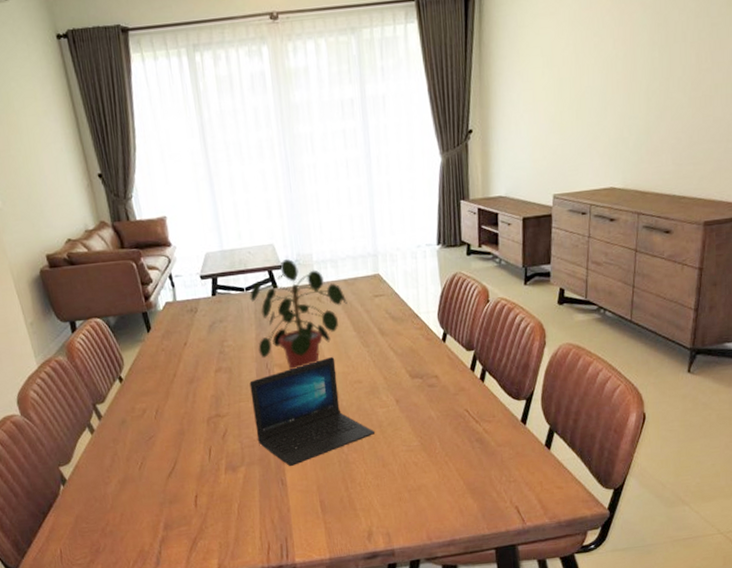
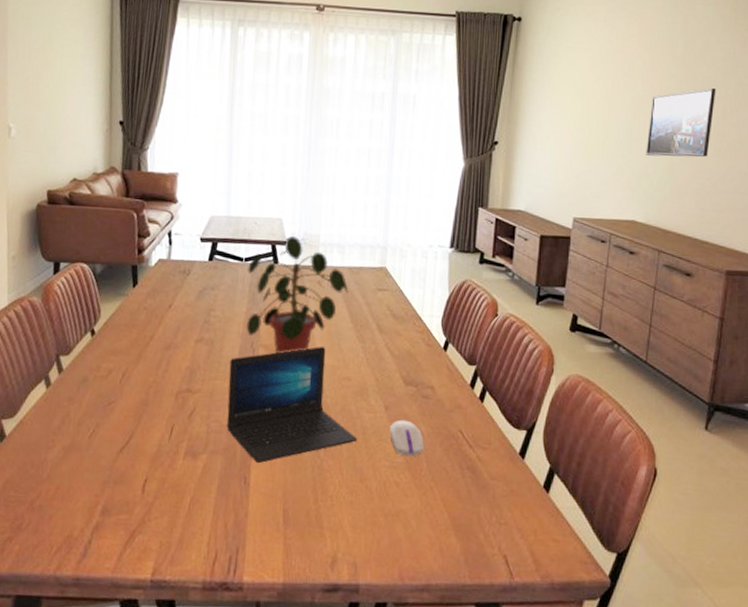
computer mouse: none [403,408,435,440] -> present [390,419,424,457]
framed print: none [620,32,690,118] -> present [646,87,716,157]

